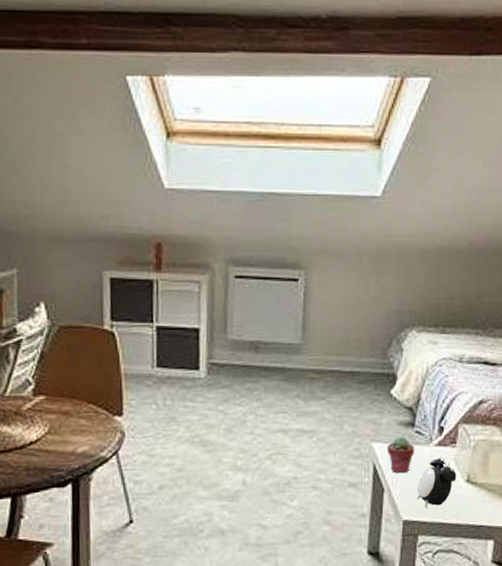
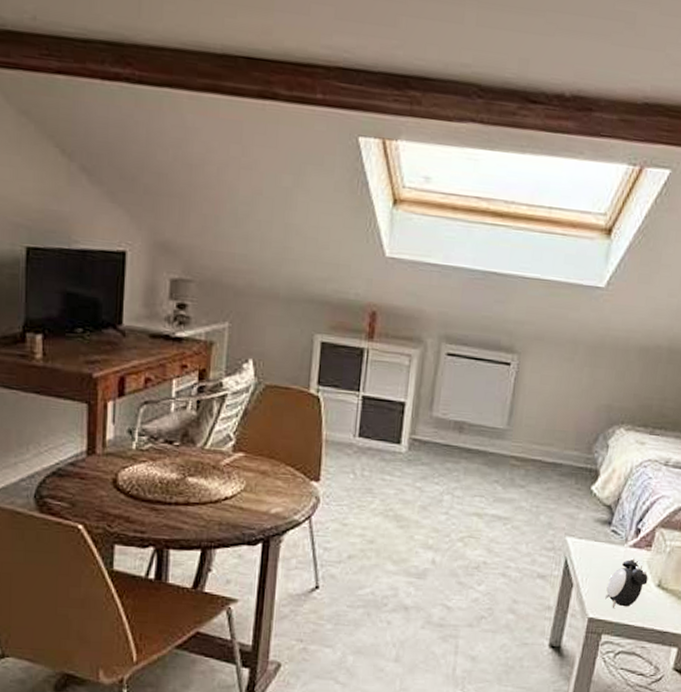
potted succulent: present [388,437,415,473] -> none [581,534,609,570]

